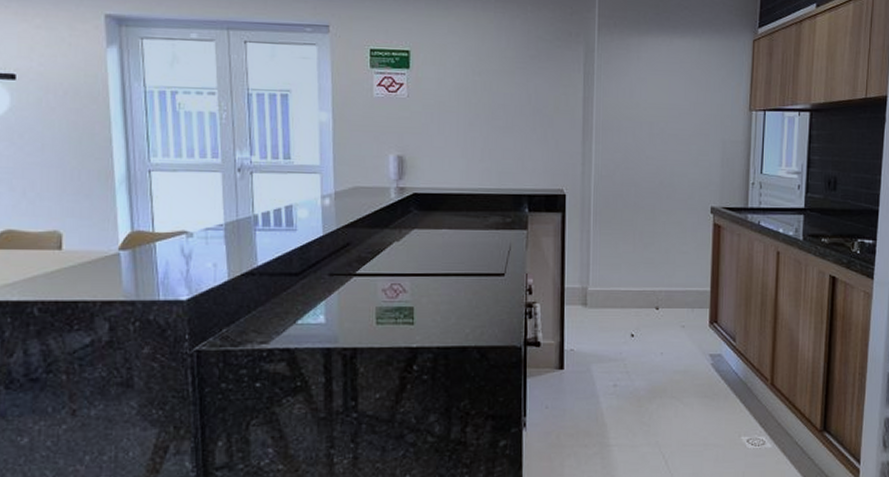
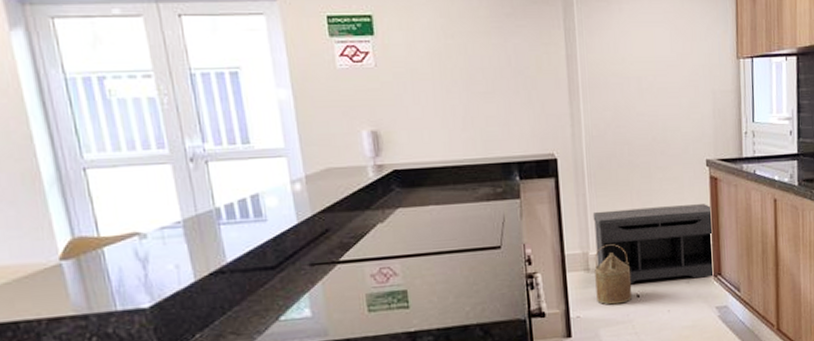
watering can: none [591,282,628,341] -> present [594,244,632,305]
bench: none [595,248,713,324] -> present [592,204,715,285]

